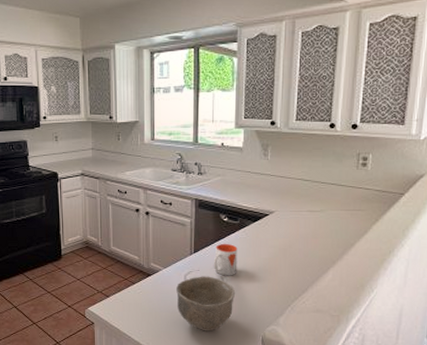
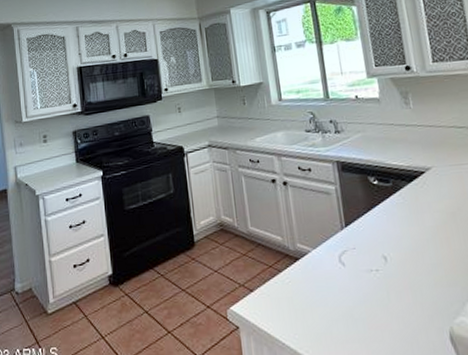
bowl: present [176,276,236,331] -> none [331,255,406,330]
mug: present [213,243,238,276] -> none [369,211,402,253]

